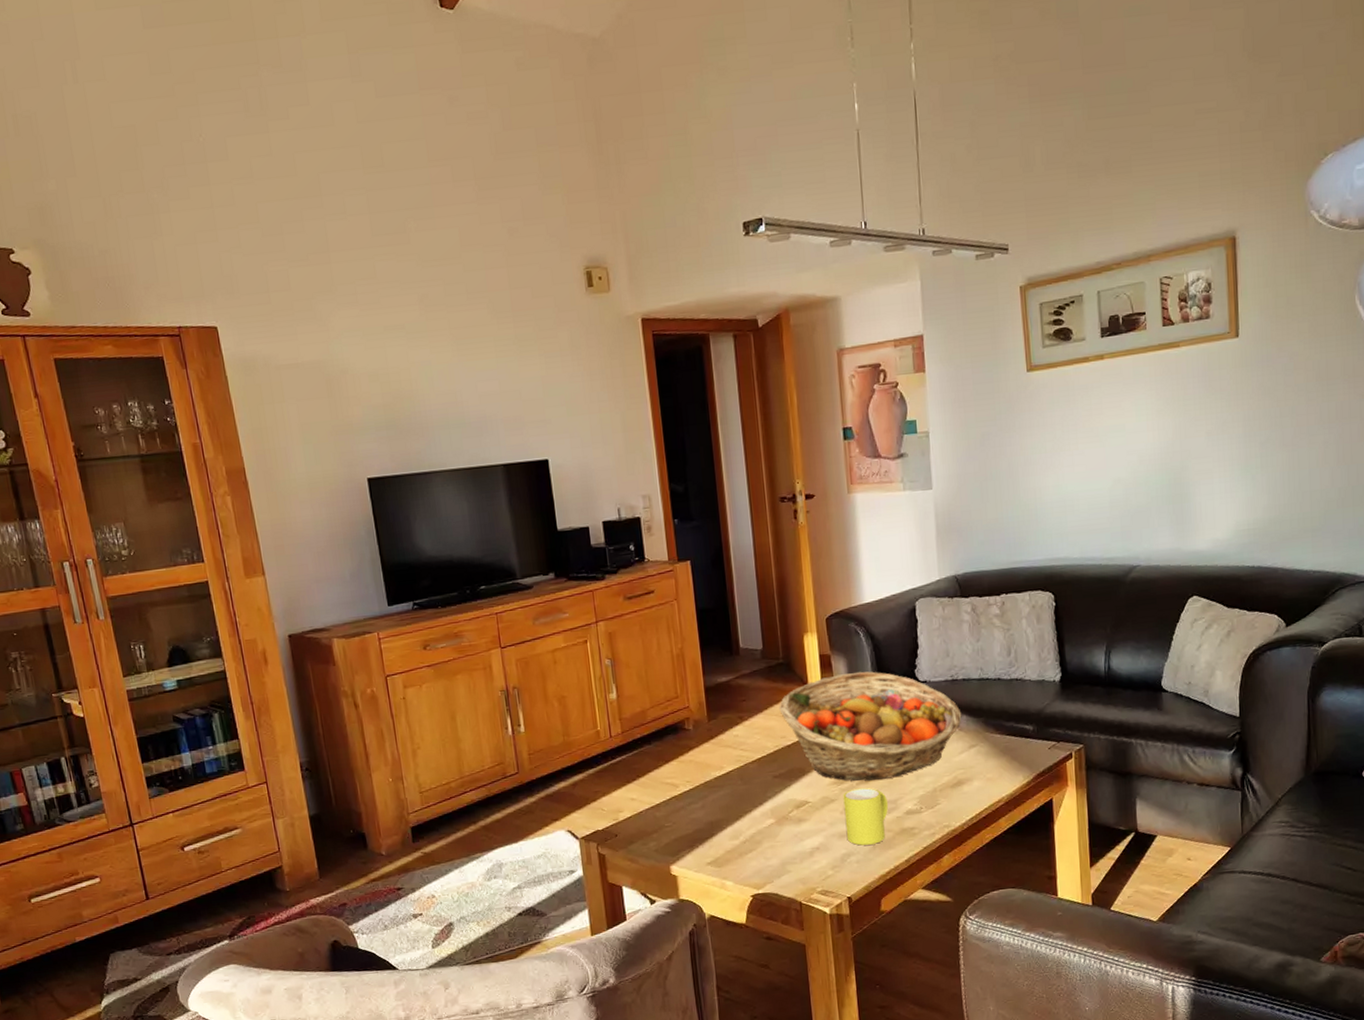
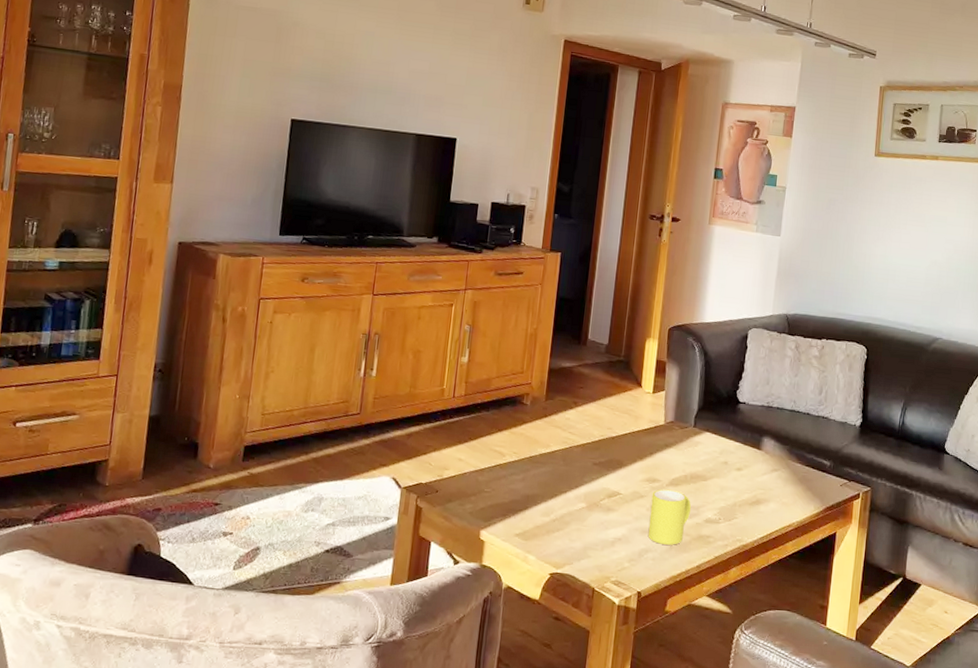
fruit basket: present [779,671,962,781] -> none [611,381,771,486]

